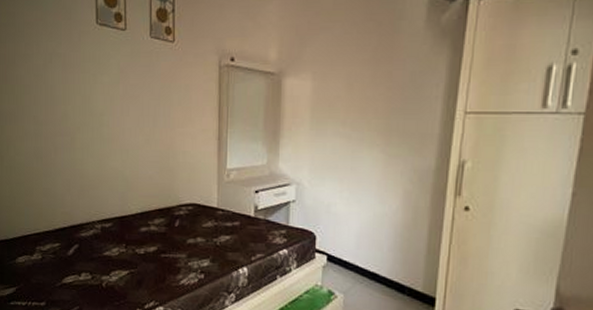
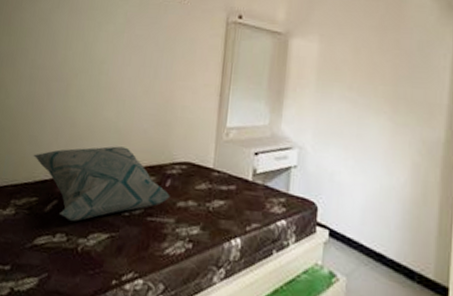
decorative pillow: none [49,193,180,262] -> present [33,146,170,222]

